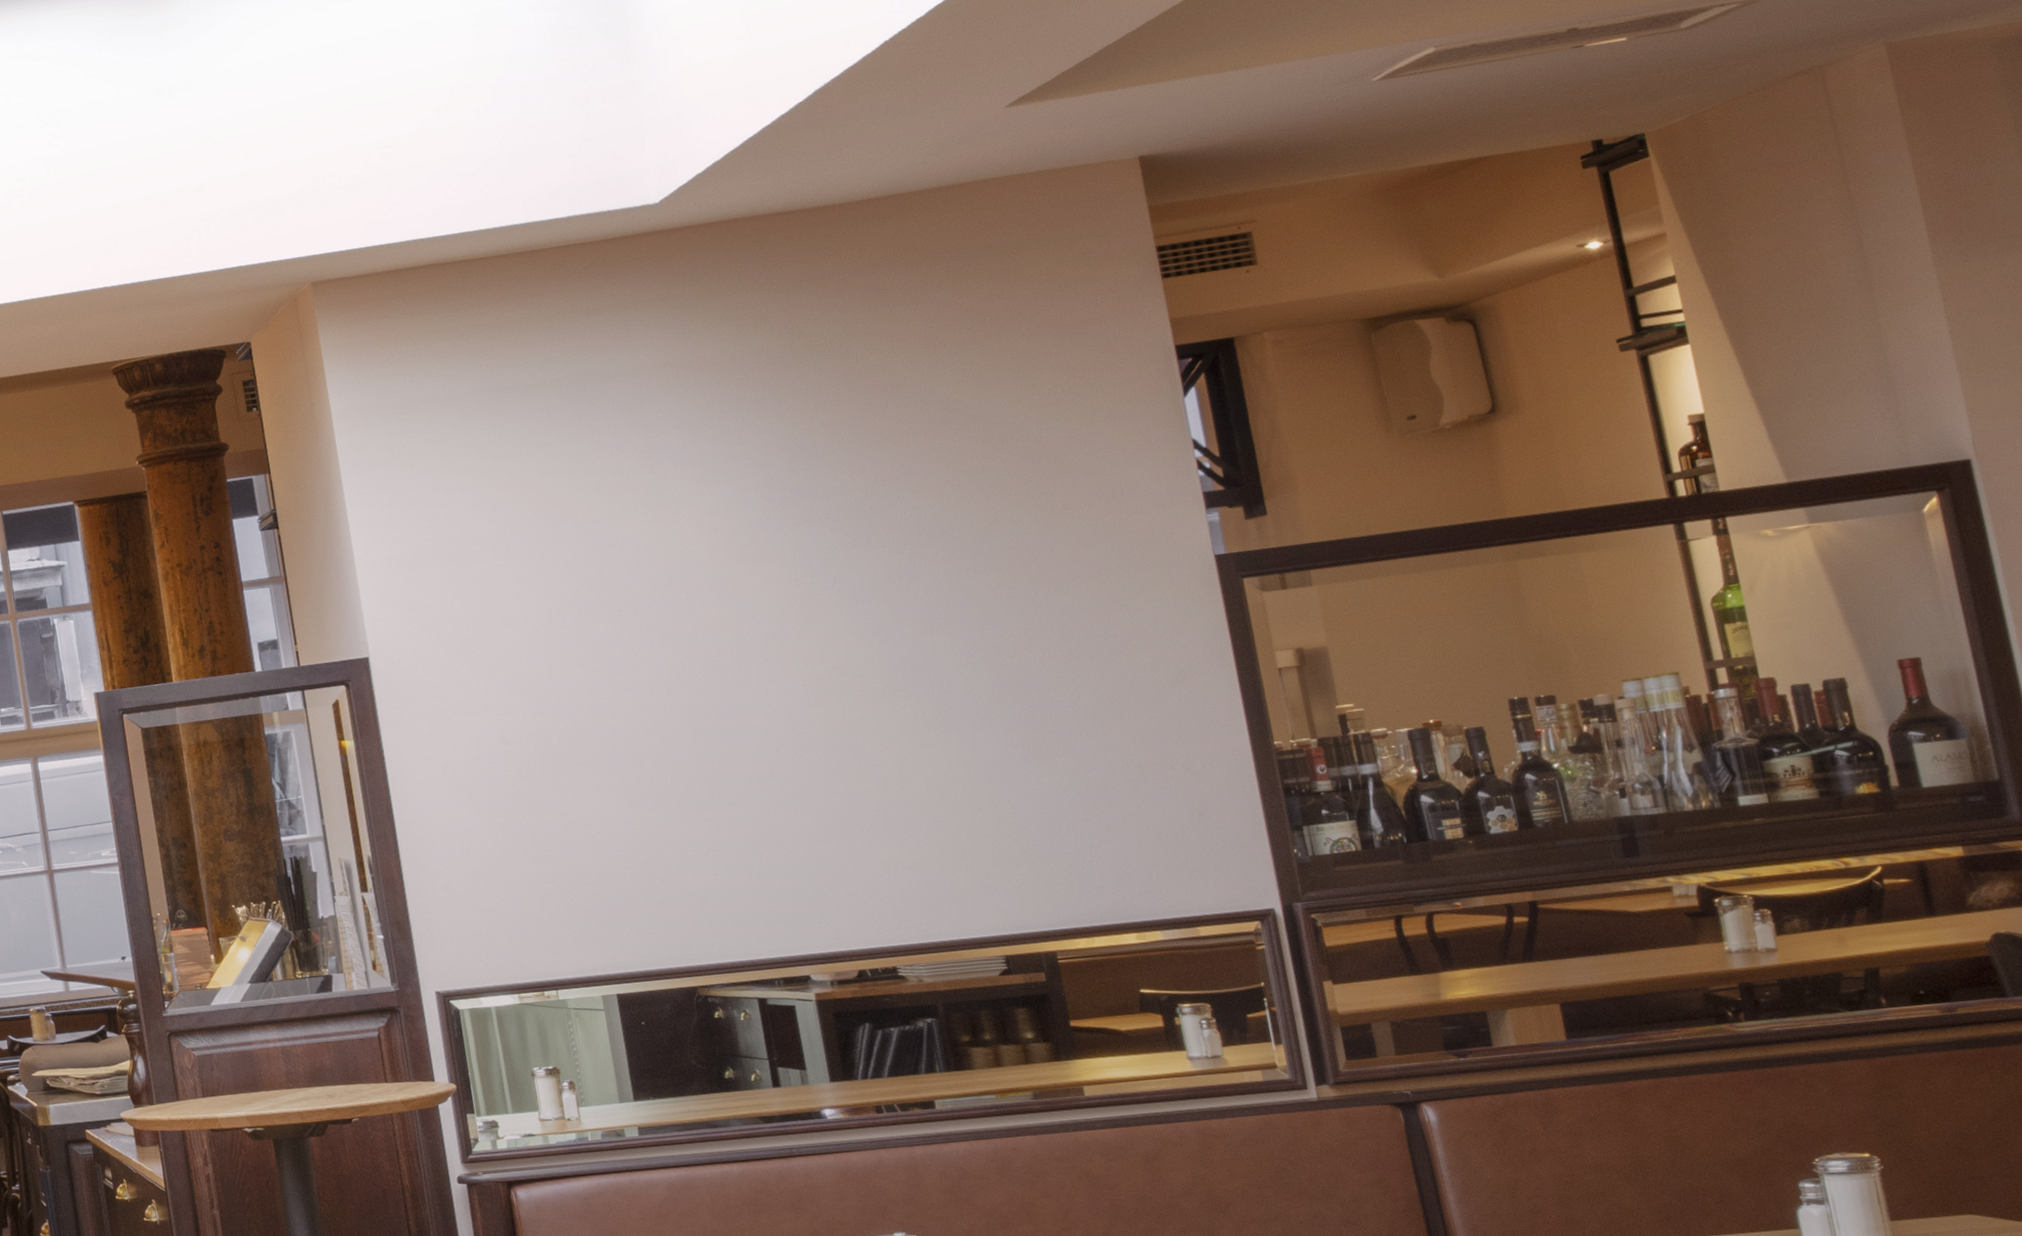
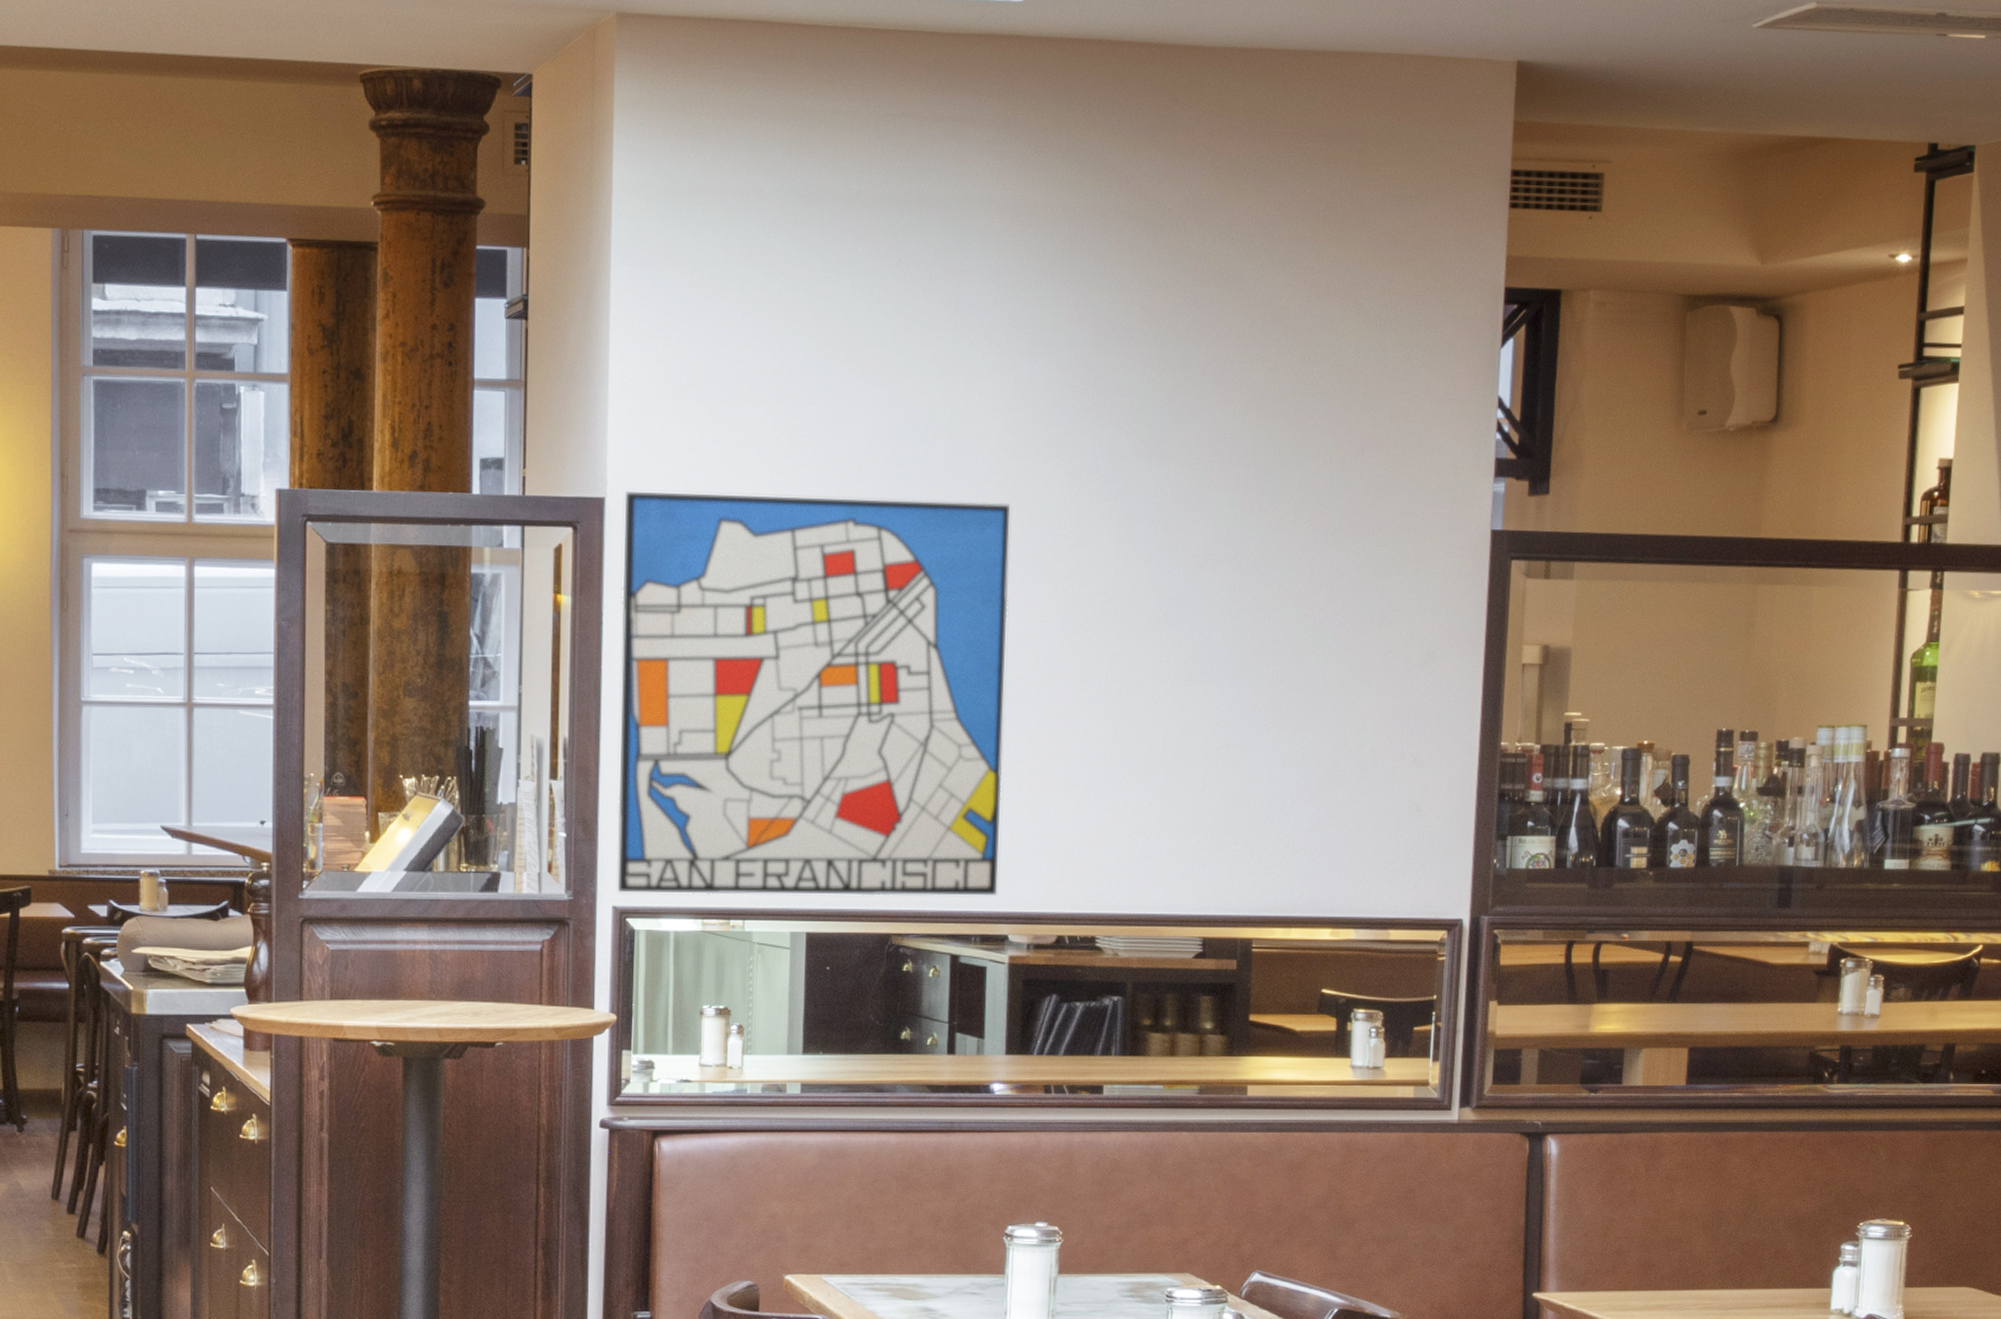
wall art: none [385,606,792,980] -> present [617,492,1011,896]

